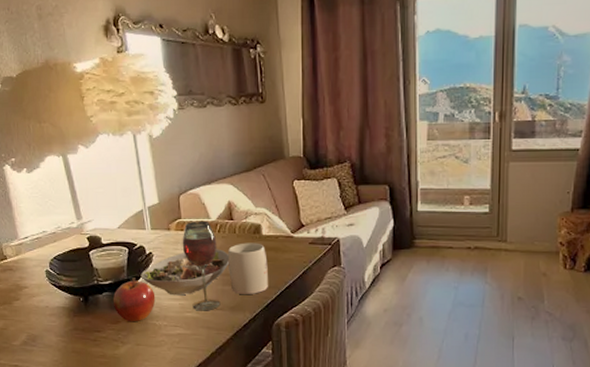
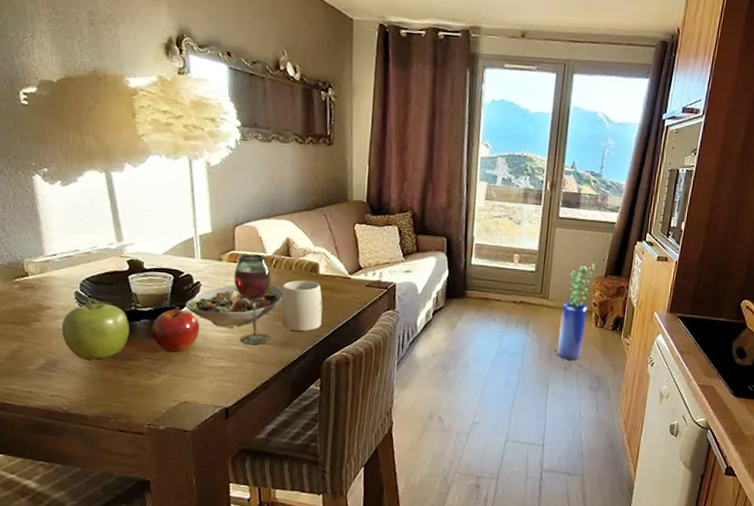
fruit: none [37,277,94,333] -> present [61,299,129,360]
vase: none [522,192,559,309] -> present [557,258,596,360]

